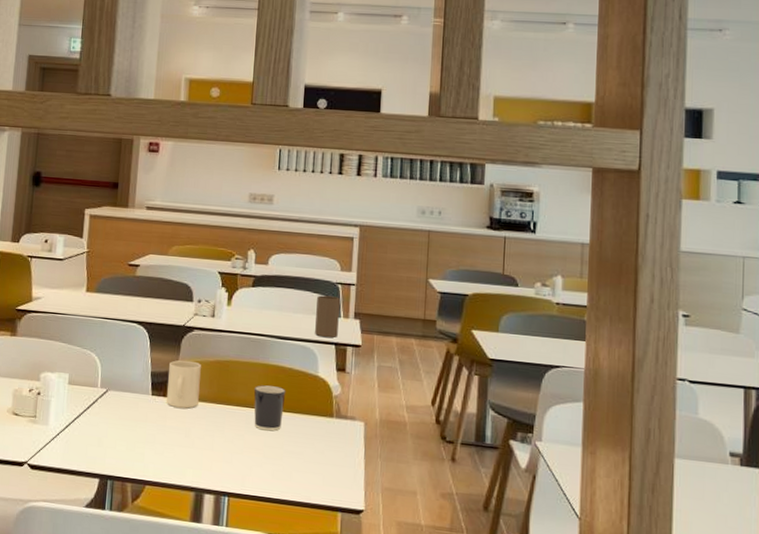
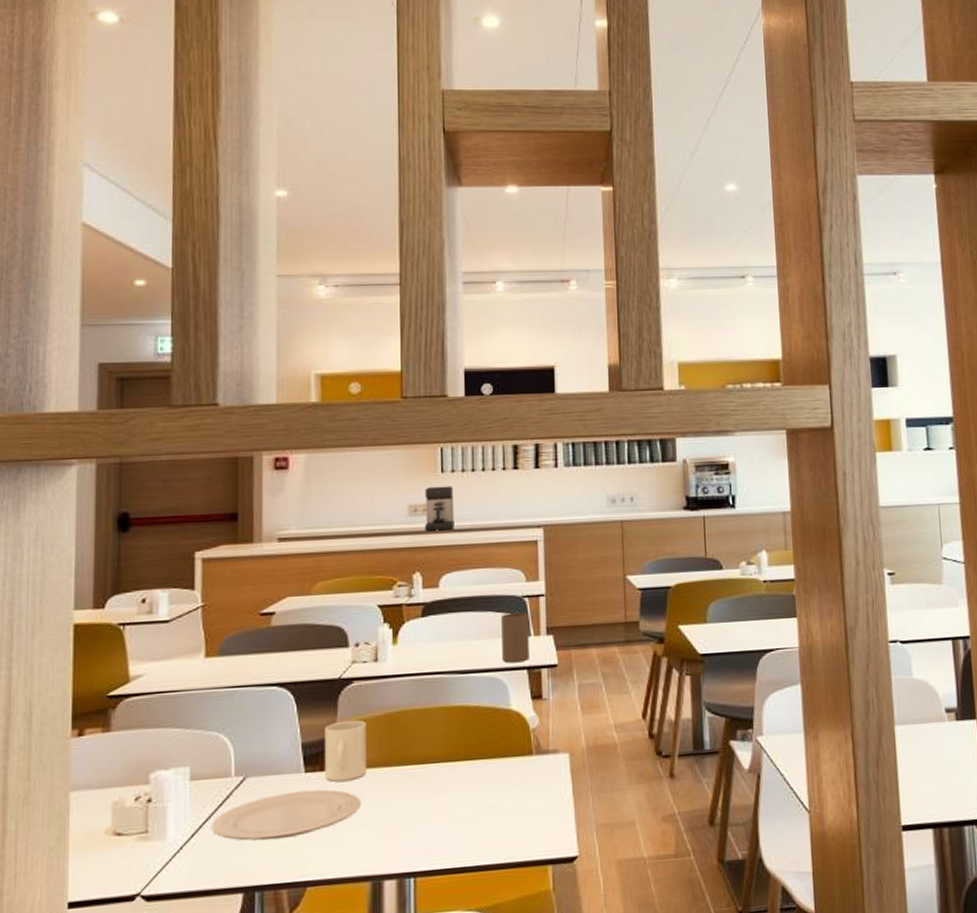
plate: none [80,408,192,444] -> present [211,789,360,841]
mug: present [253,385,286,432] -> none [434,731,474,788]
coffee maker: none [260,180,287,219] -> present [424,486,454,531]

